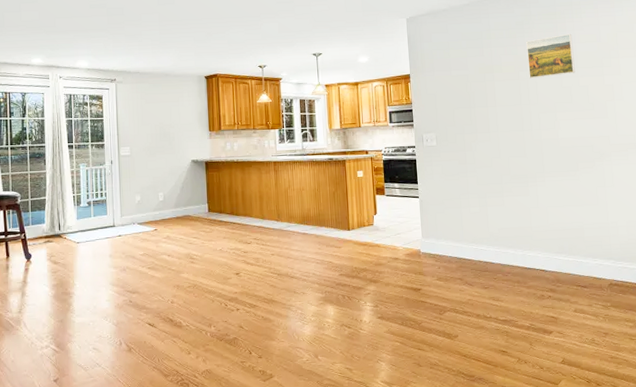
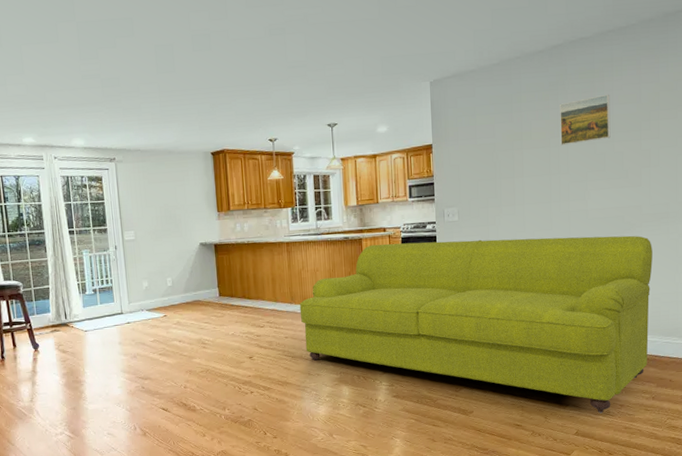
sofa: none [285,164,628,342] -> present [299,235,653,414]

